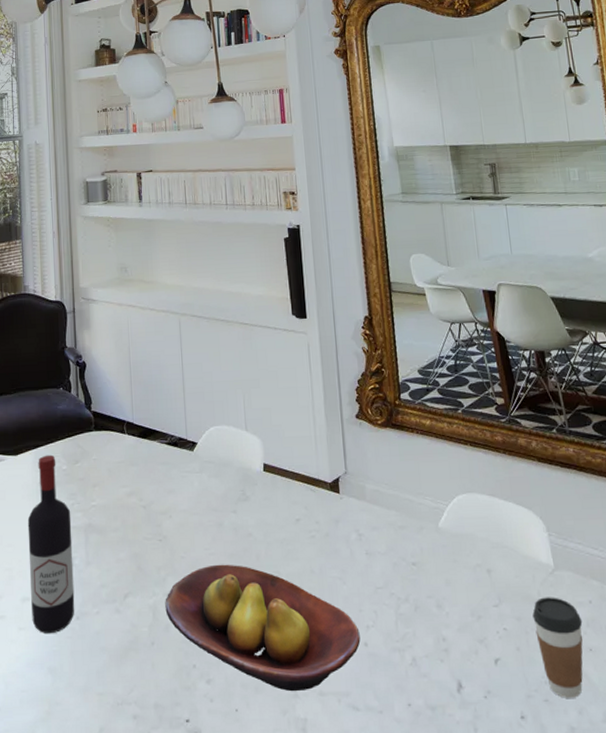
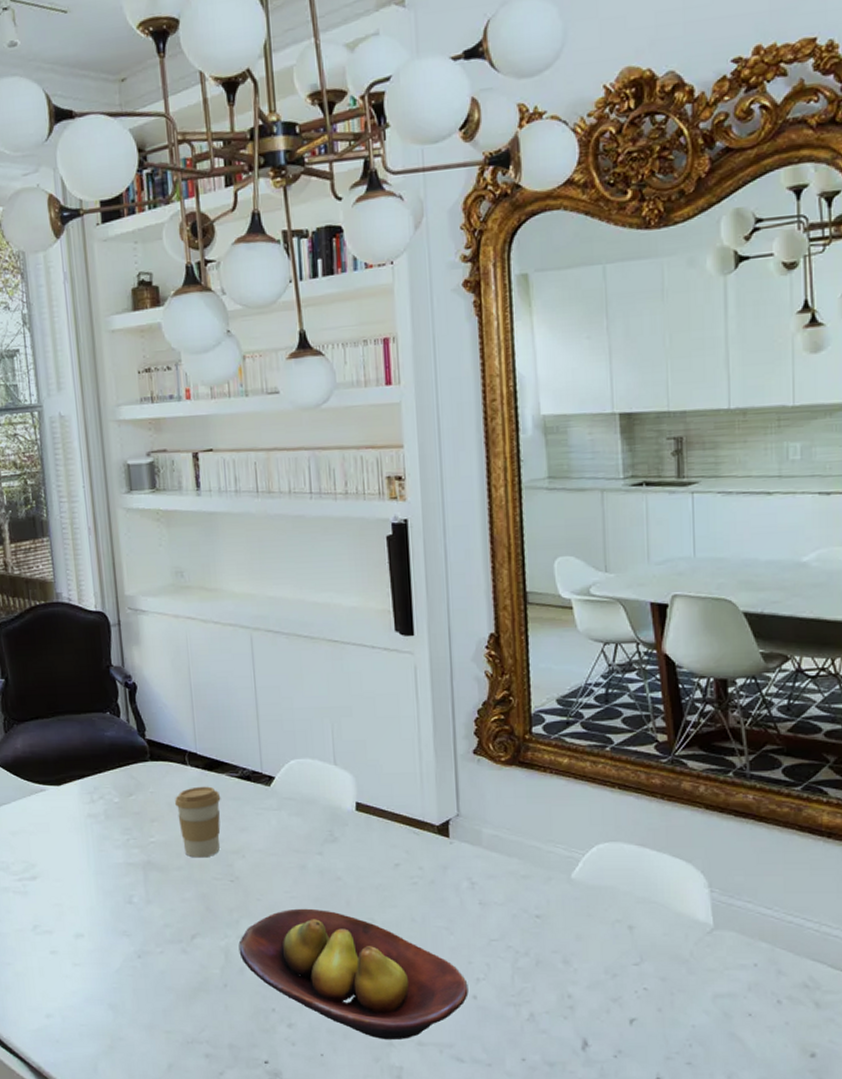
wine bottle: present [27,454,75,634] -> none [76,786,136,971]
coffee cup: none [113,452,153,520] -> present [174,786,221,858]
coffee cup: present [532,597,583,698] -> none [681,958,743,1062]

